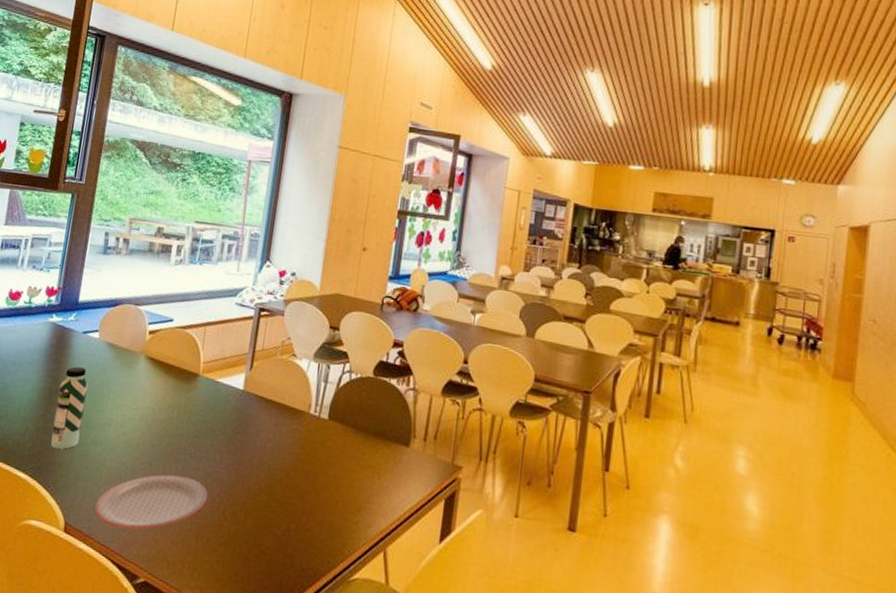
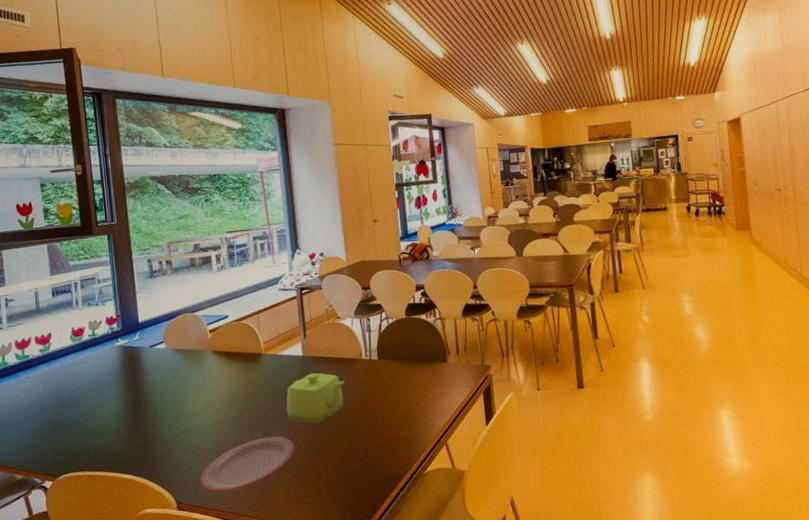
water bottle: present [50,366,88,450] -> none [141,375,171,447]
teapot: none [209,413,283,478] -> present [286,372,345,424]

